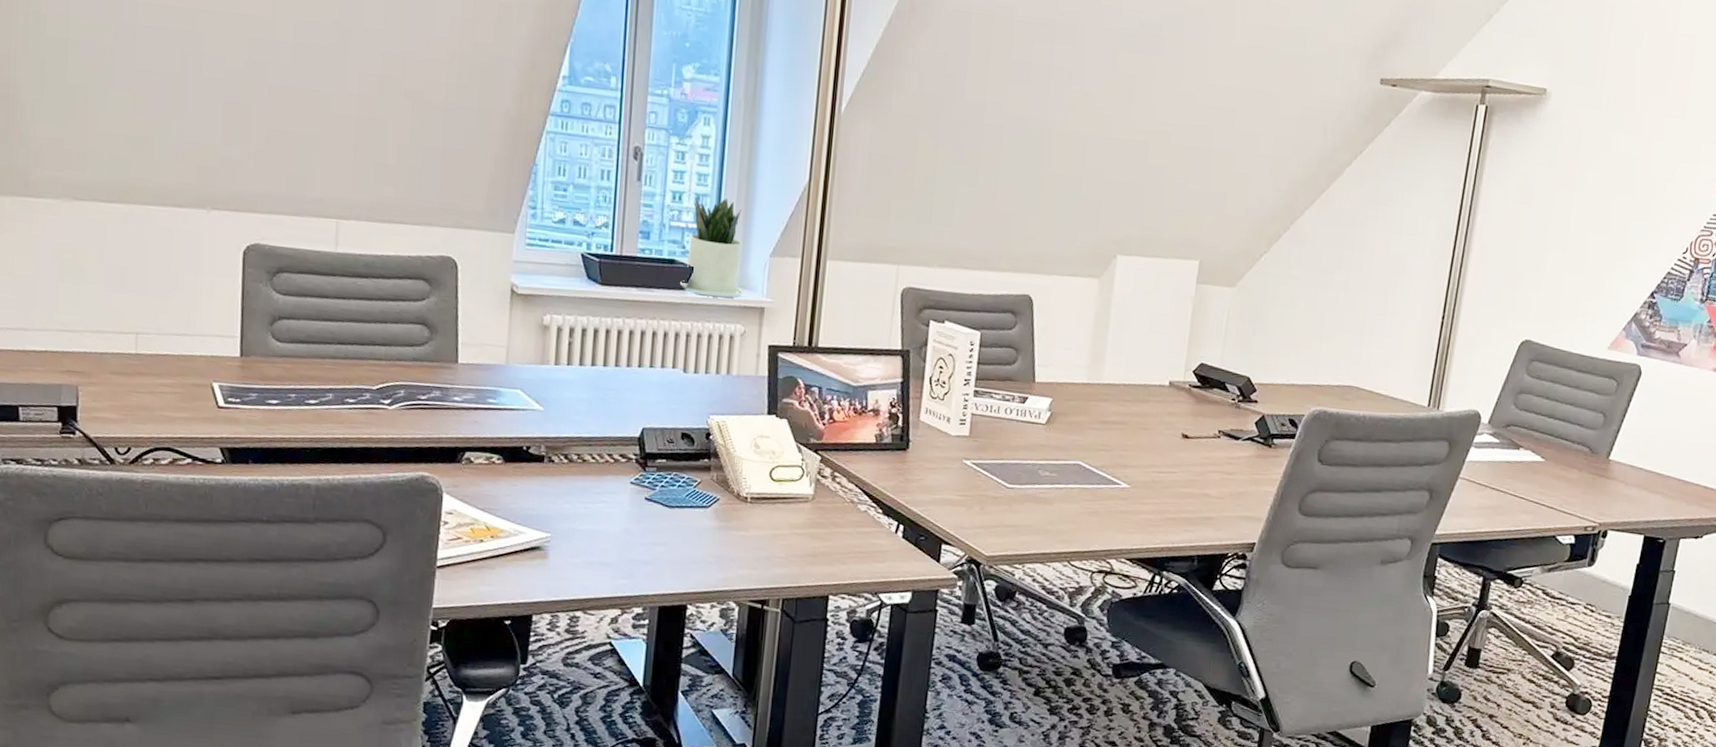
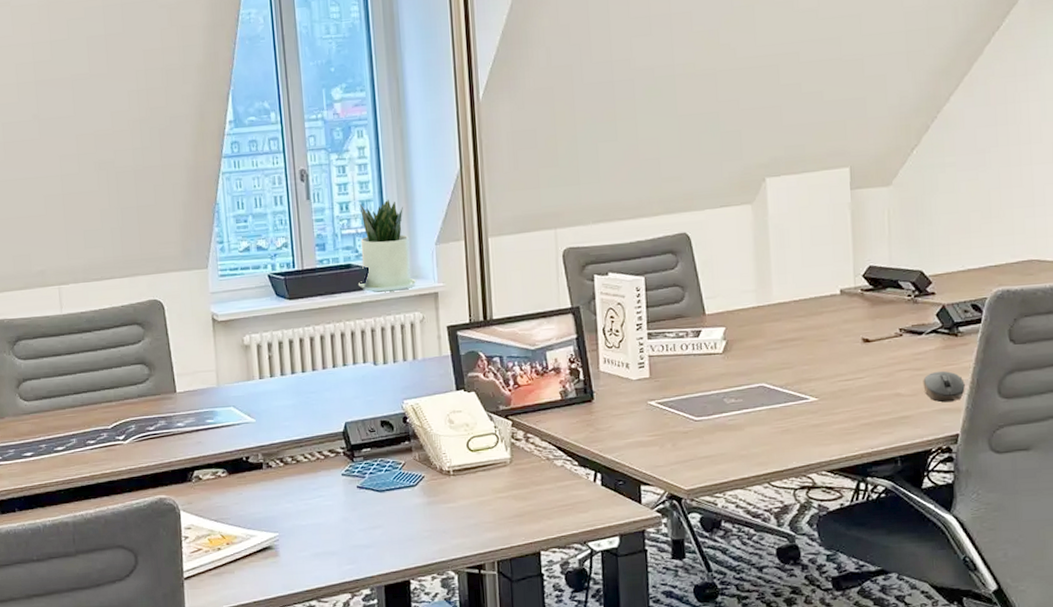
computer mouse: none [1231,479,1270,511] -> present [923,371,965,402]

